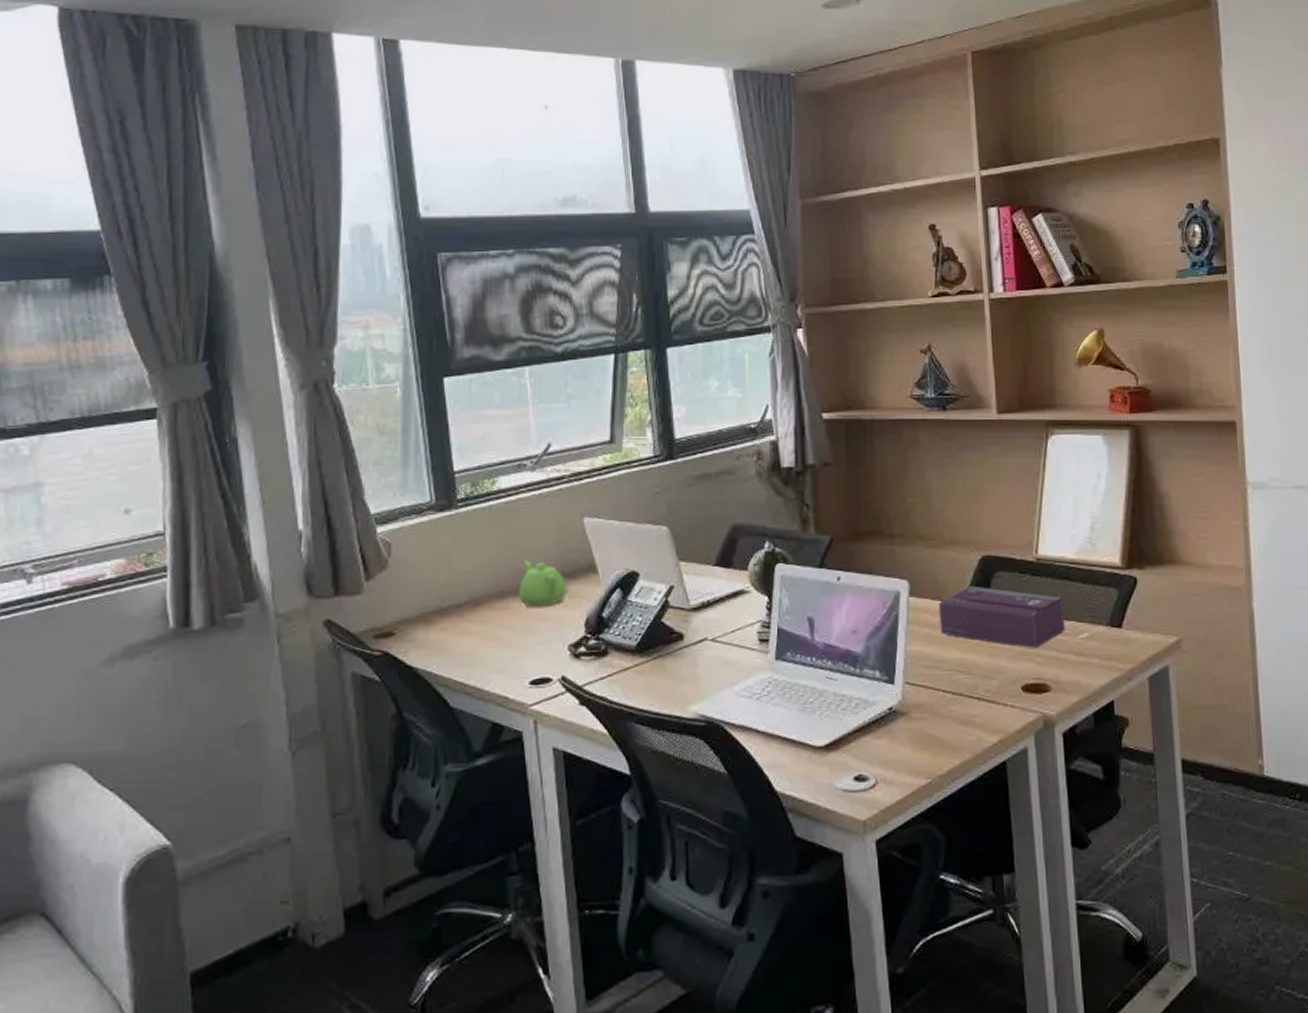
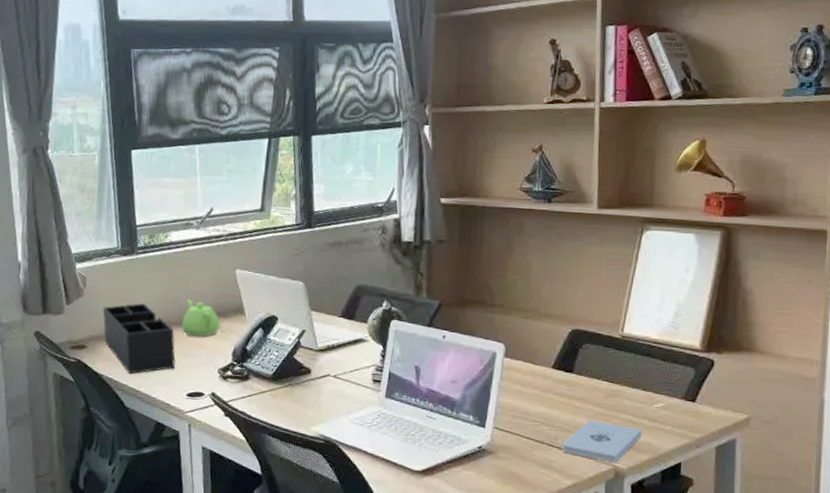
desk organizer: none [415,570,513,664] -> present [103,303,175,375]
tissue box: present [938,585,1065,649] -> none [529,353,643,412]
notepad: none [983,662,1069,710] -> present [562,420,642,463]

